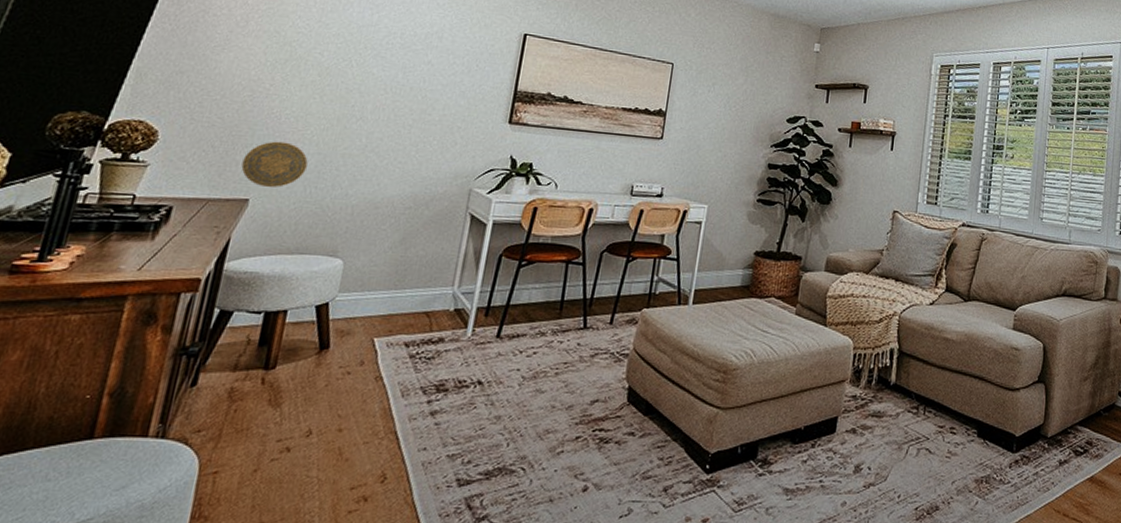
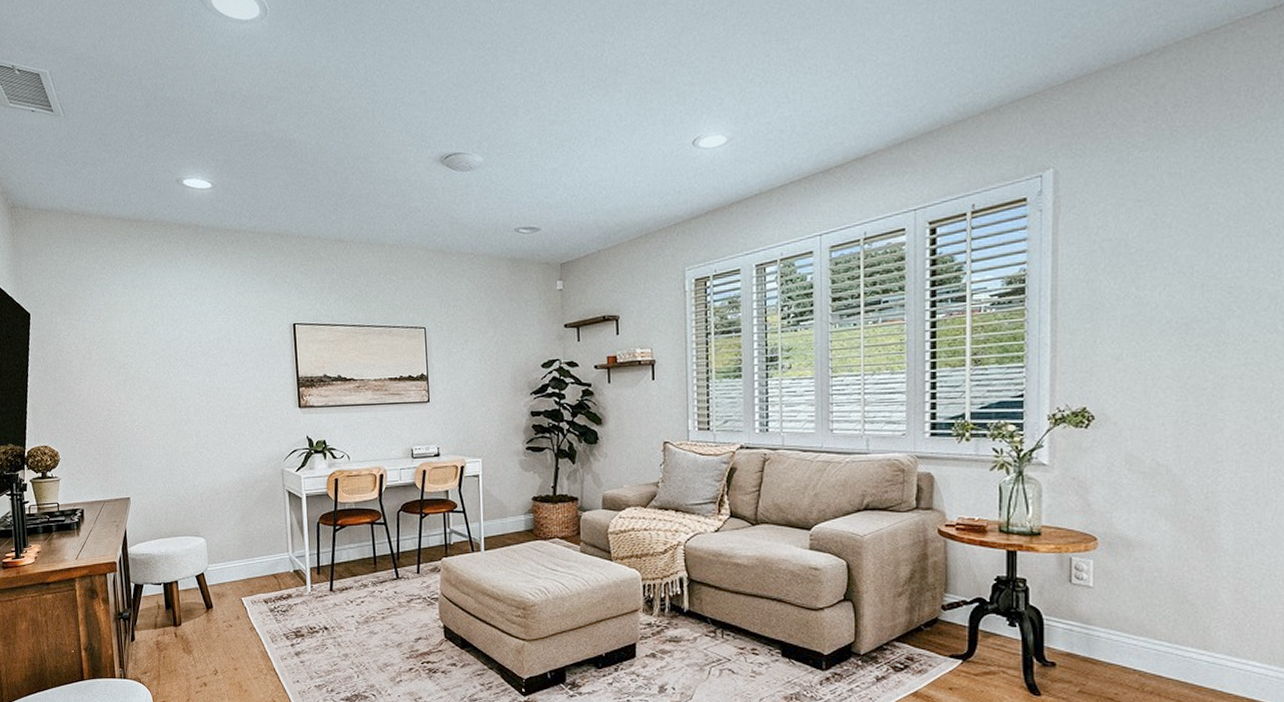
decorative plate: present [241,141,308,188] -> none [117,448,161,487]

